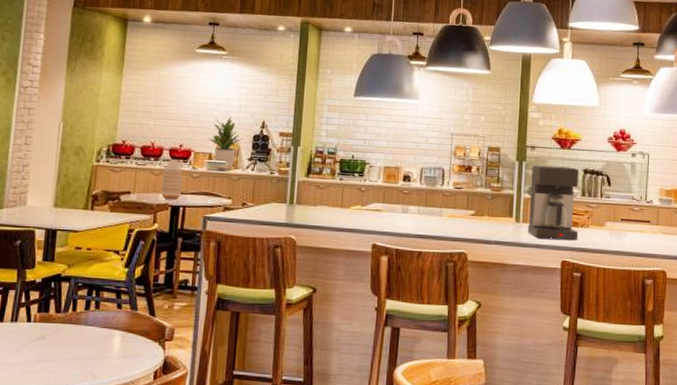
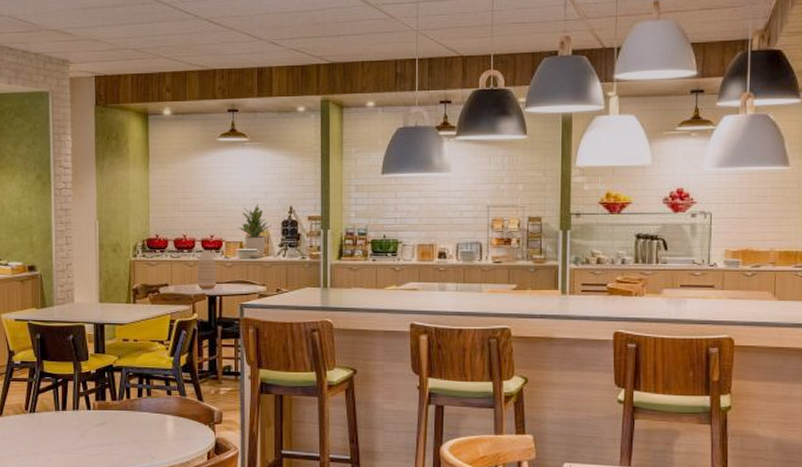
coffee maker: present [528,165,579,241] -> none [576,233,632,311]

